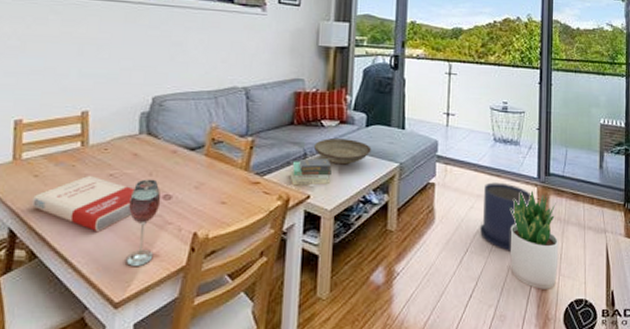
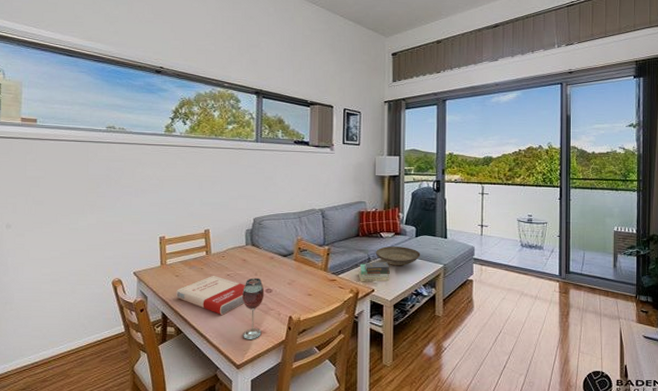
planter: present [479,182,531,251] -> none [510,279,554,333]
planter: present [508,190,558,289] -> none [534,285,578,363]

